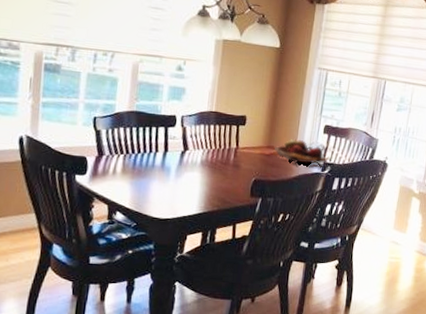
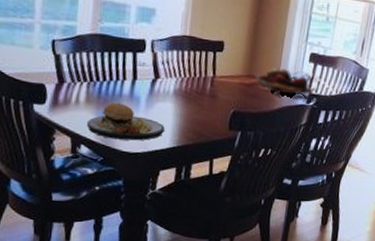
plate: none [122,172,192,208] -> present [86,101,165,141]

